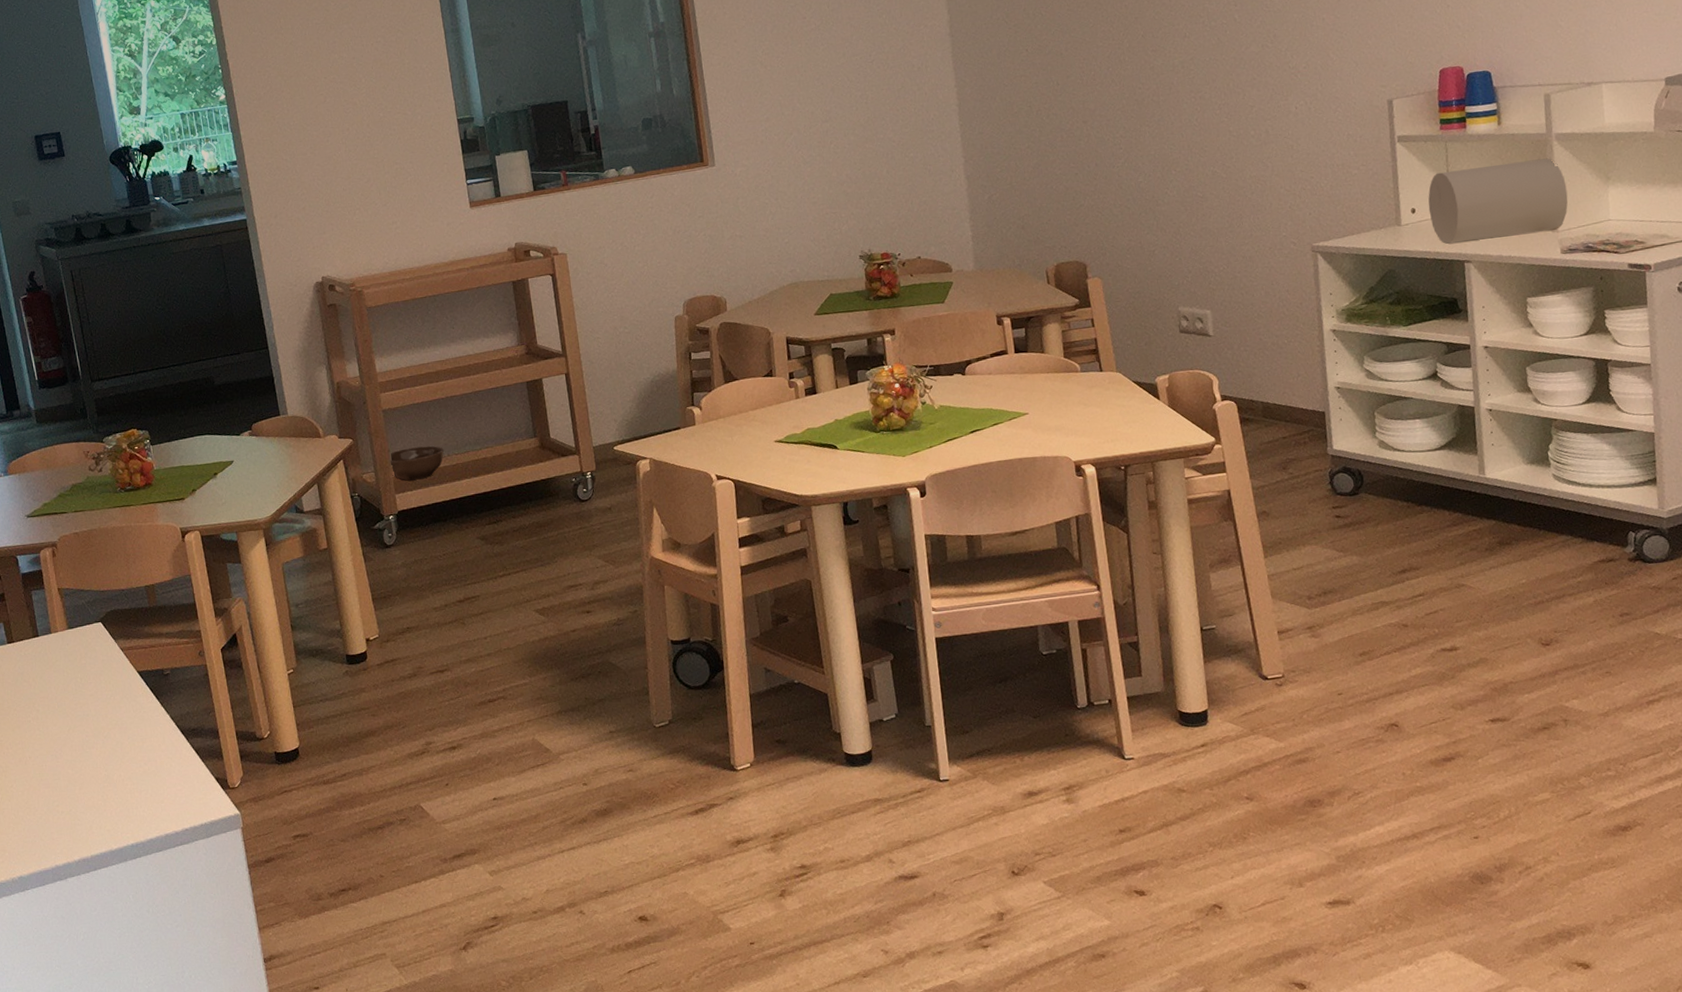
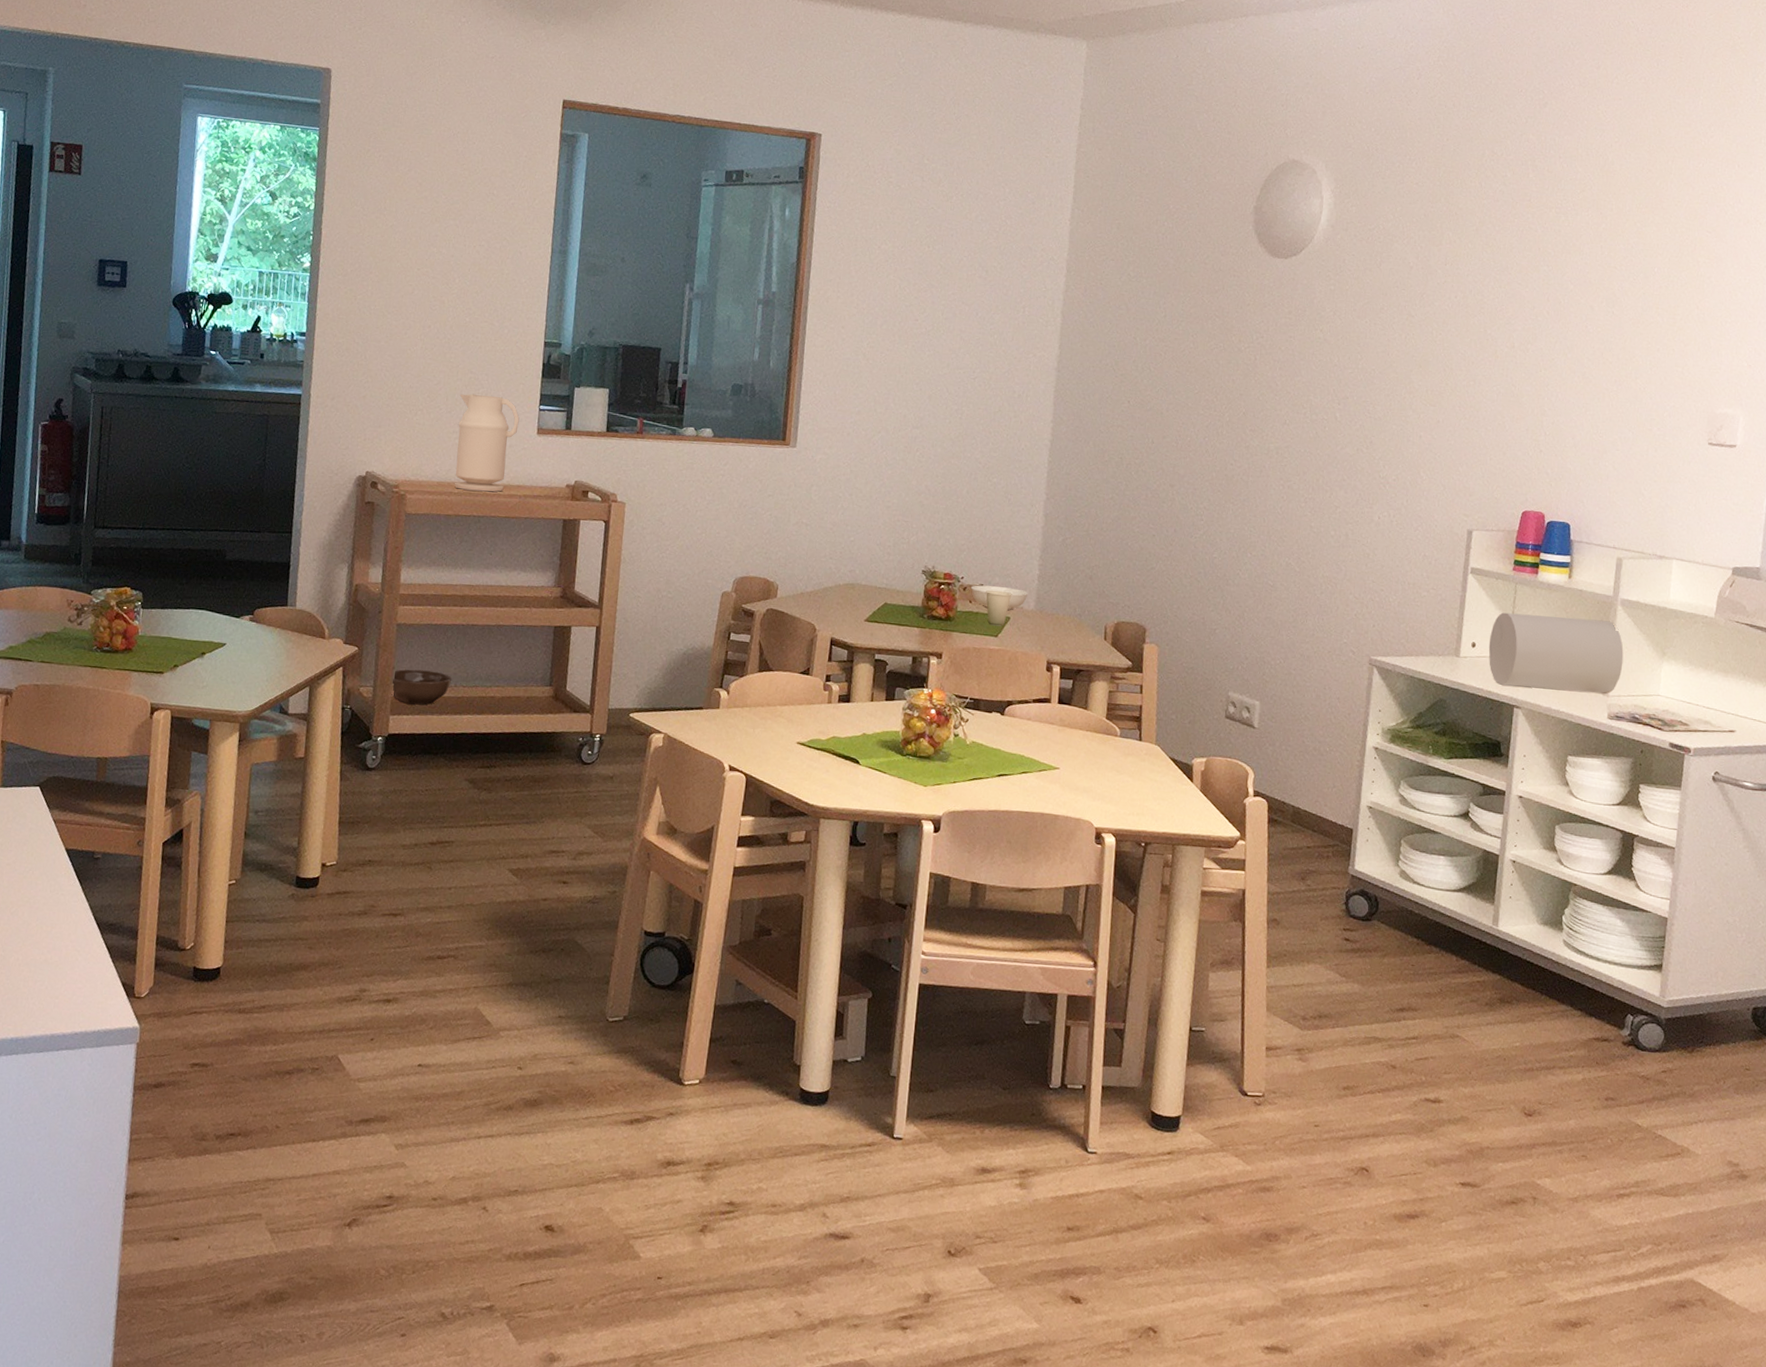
water jug: none [390,180,452,275] -> present [454,394,520,492]
bowl: none [909,253,966,279] -> present [970,585,1029,611]
cup: none [923,258,951,294] -> present [985,589,1012,627]

